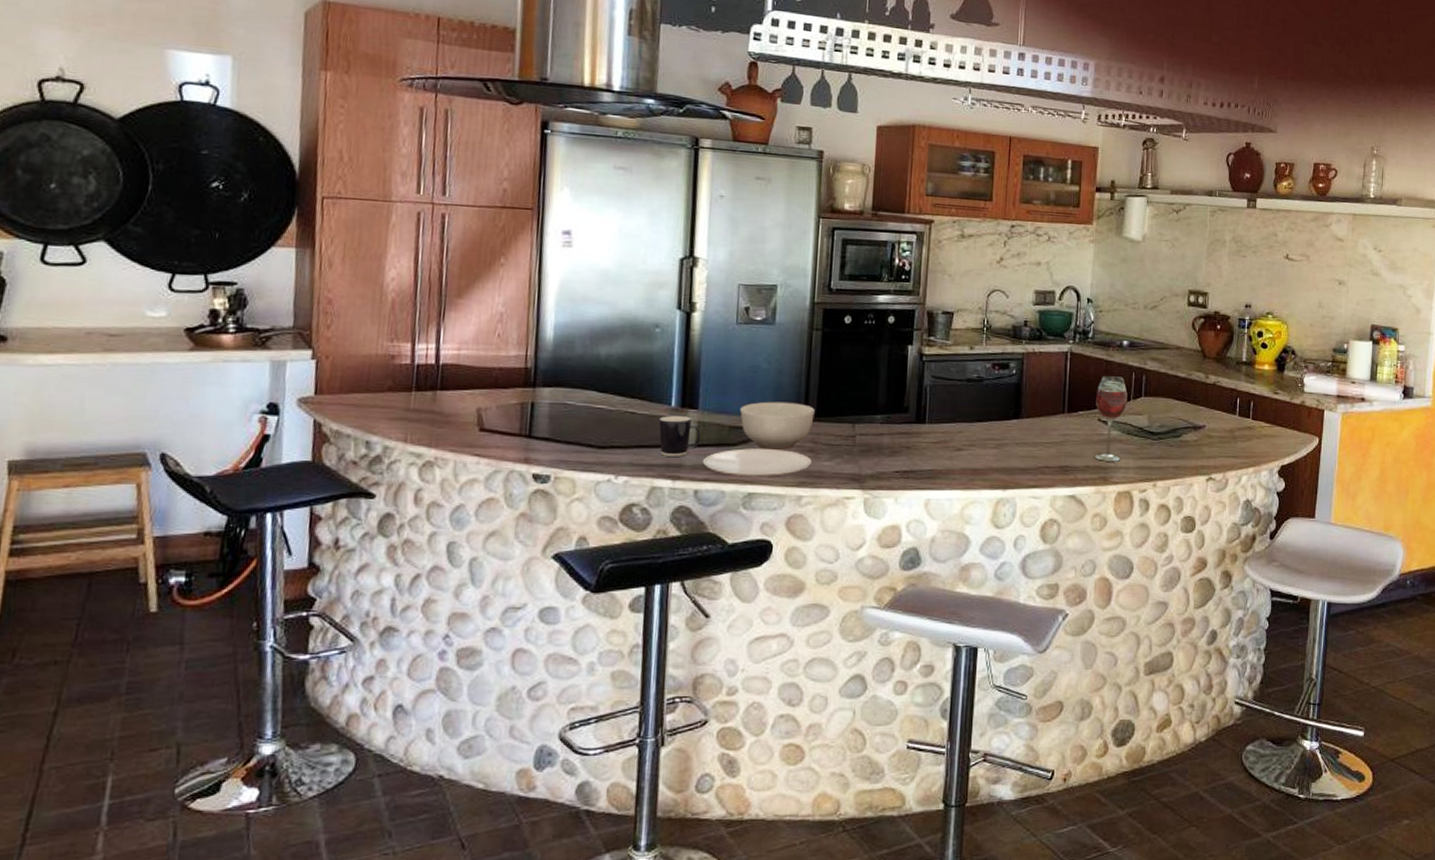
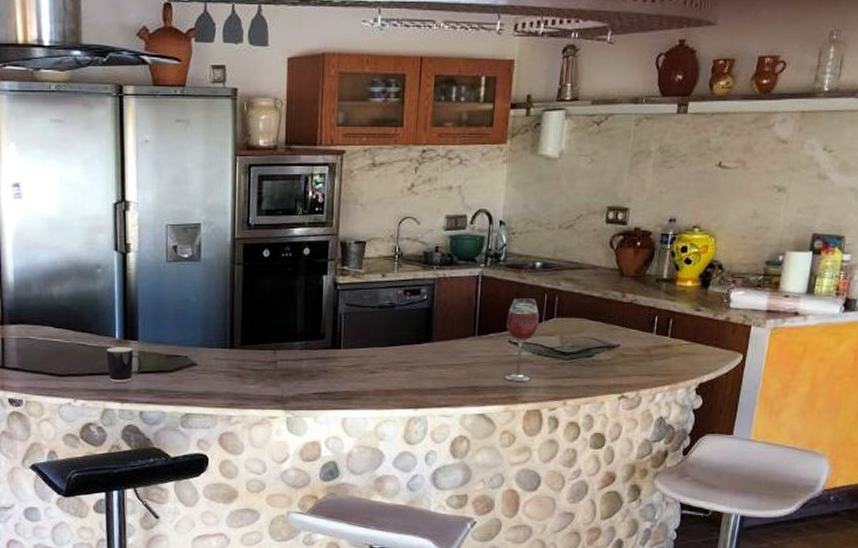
plate: present [702,448,812,477] -> none [145,374,239,400]
bowl: present [740,401,815,450] -> none [174,332,240,375]

